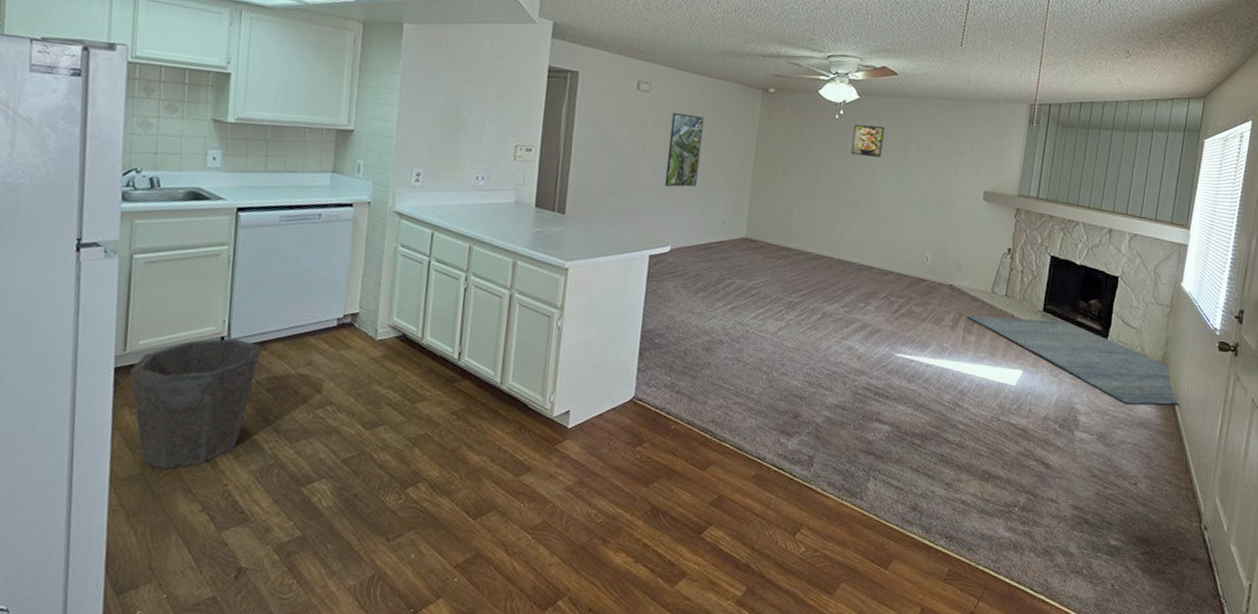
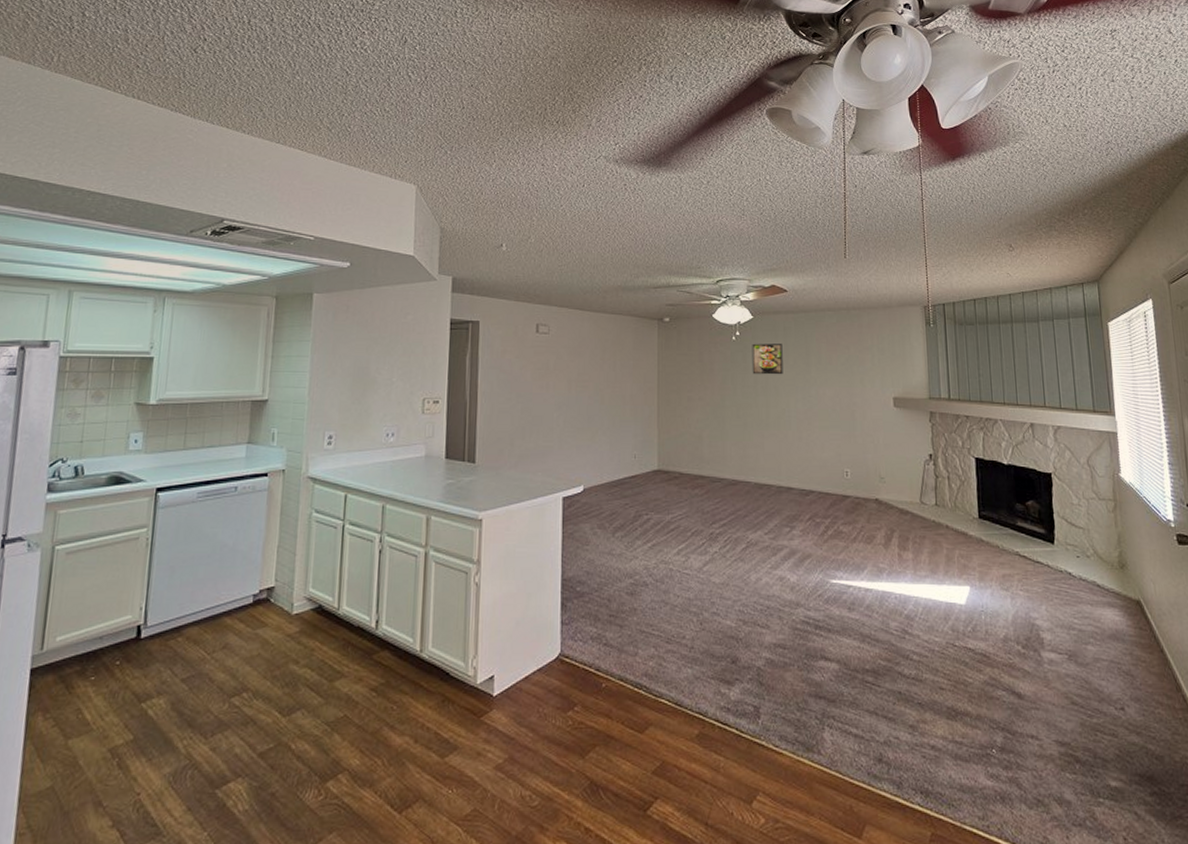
waste bin: present [130,338,262,470] -> none [45,625,178,781]
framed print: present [664,112,705,187] -> none [571,350,604,425]
rug: present [967,315,1177,405] -> none [899,527,1147,615]

